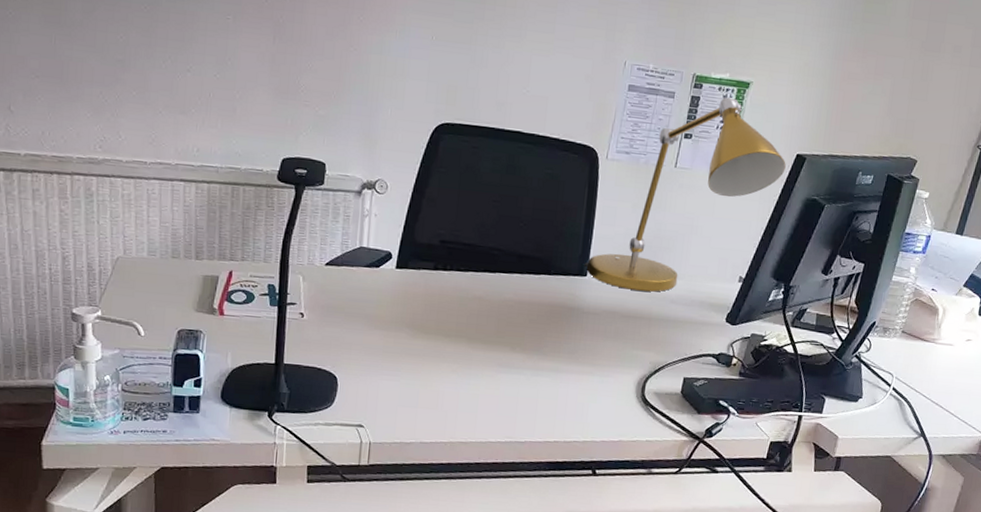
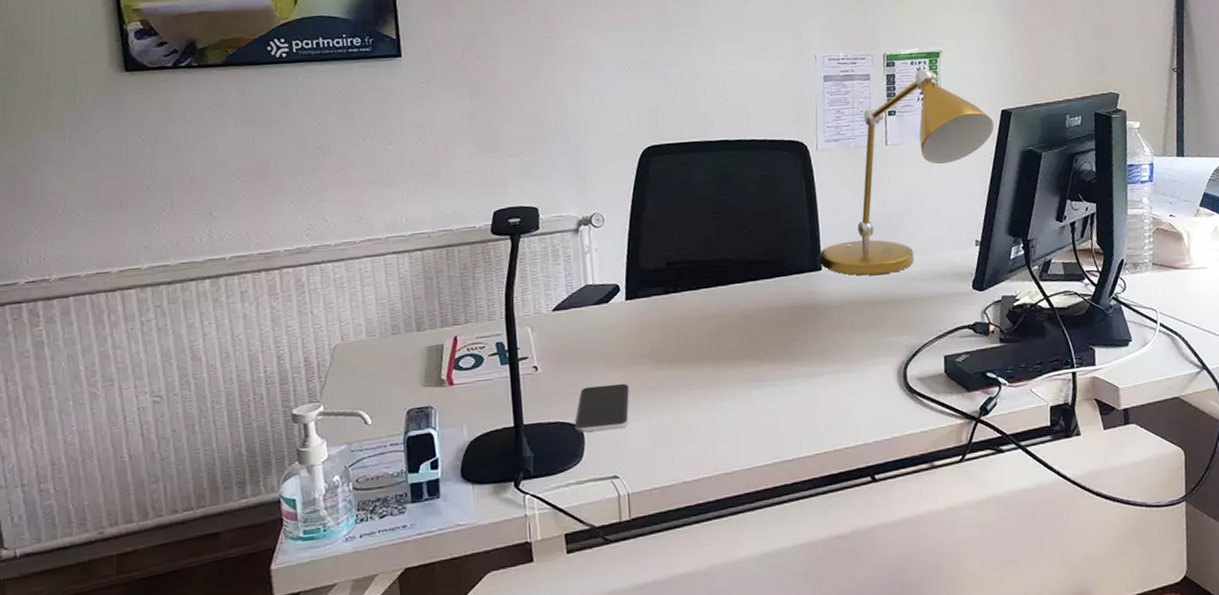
smartphone: none [330,341,386,385] -> present [574,383,630,433]

